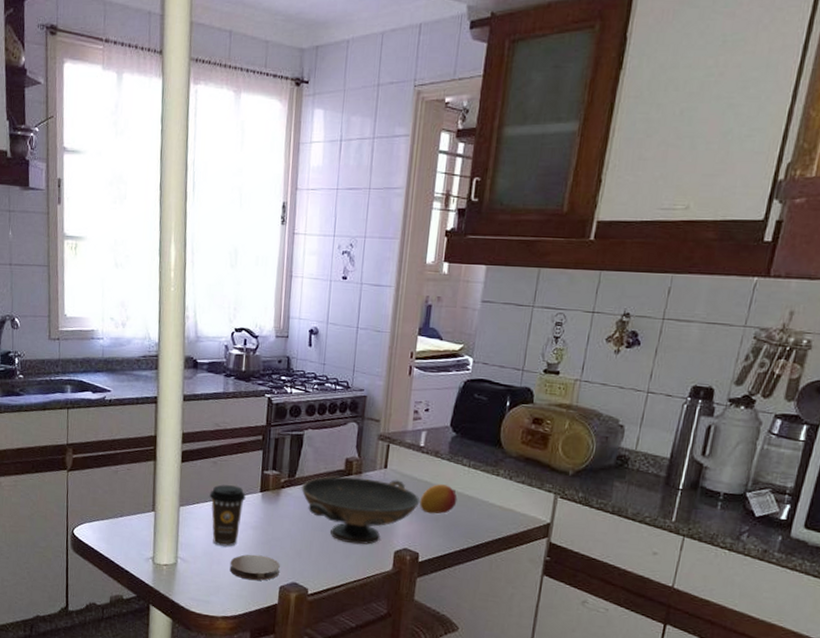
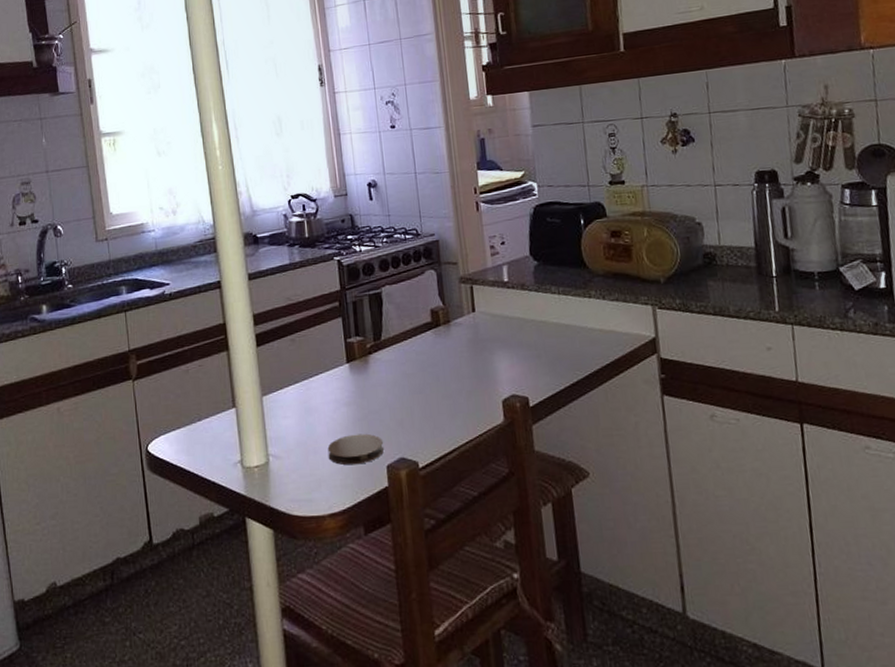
coffee cup: present [209,484,246,547] -> none [292,361,333,432]
decorative bowl: present [301,476,420,545] -> none [389,322,517,402]
fruit: present [420,484,457,514] -> none [516,317,555,352]

